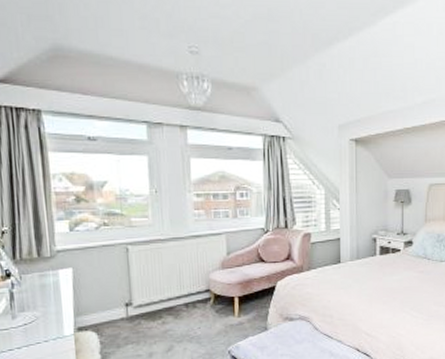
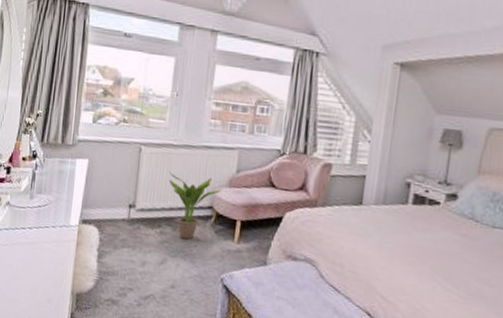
potted plant: none [161,264,216,324] -> present [169,172,222,240]

